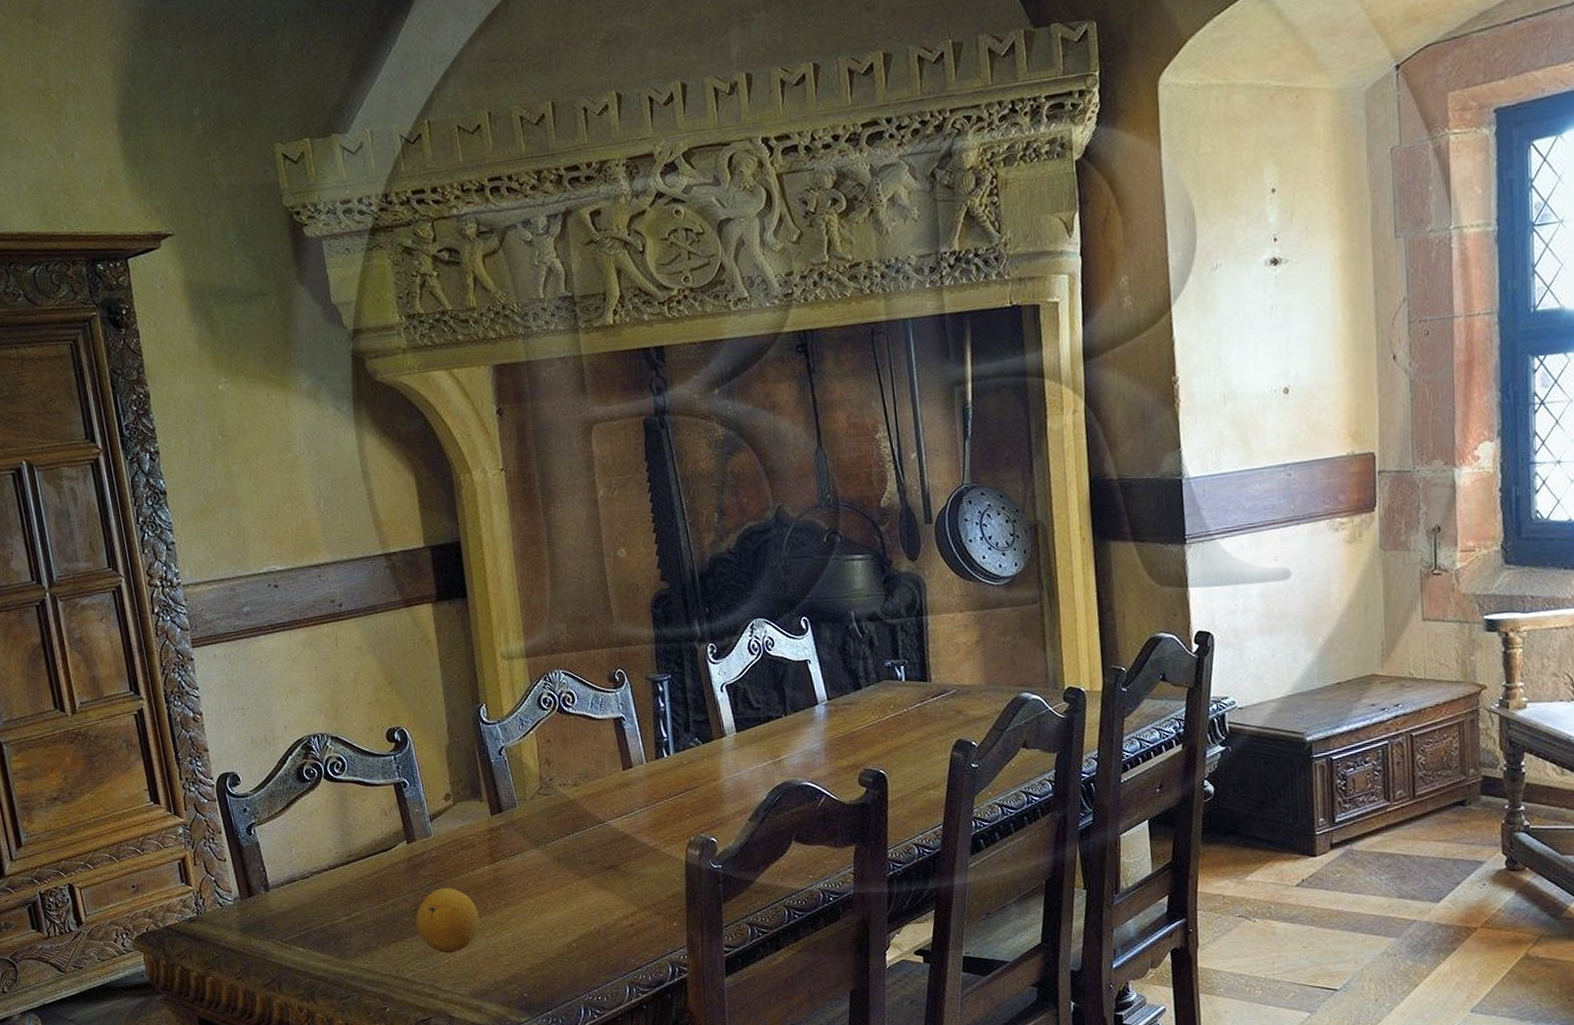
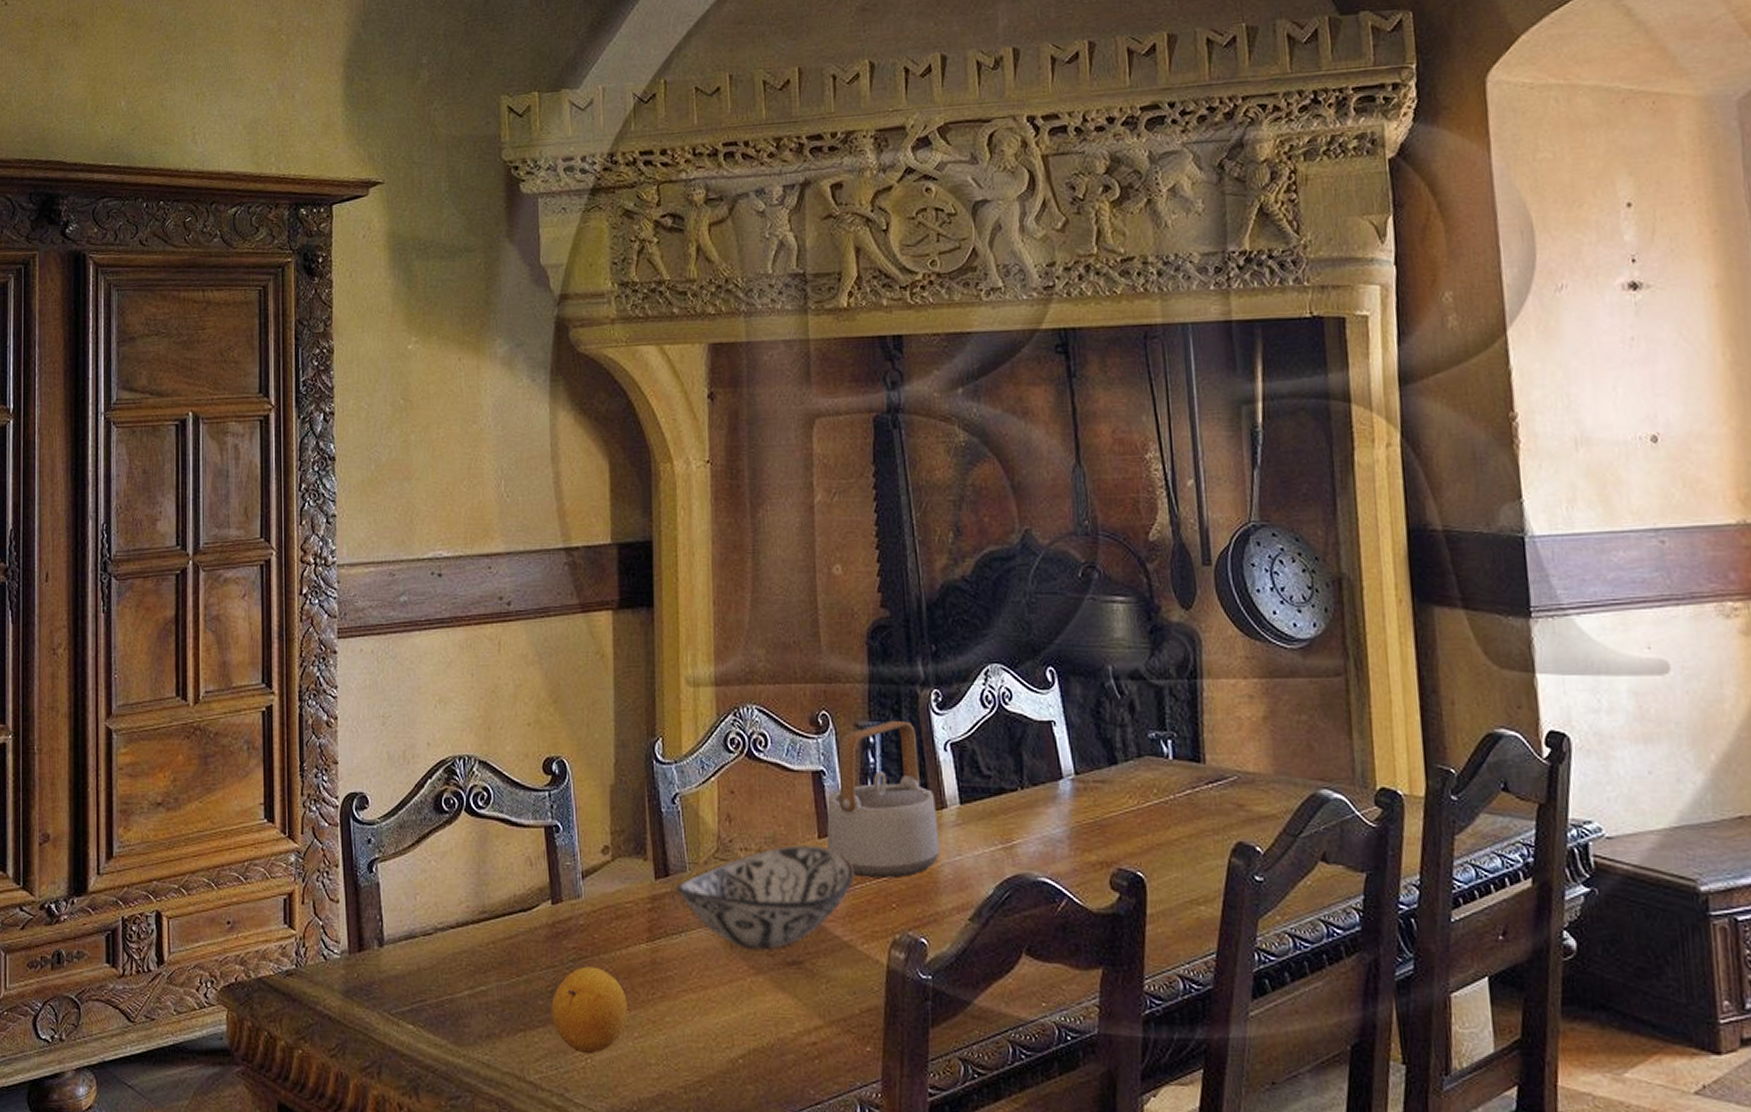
decorative bowl: none [509,776,655,861] -> present [677,845,855,950]
teapot: none [628,671,723,797] -> present [826,720,940,878]

